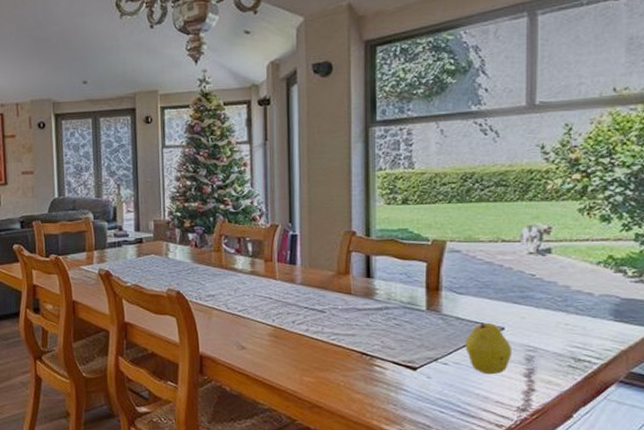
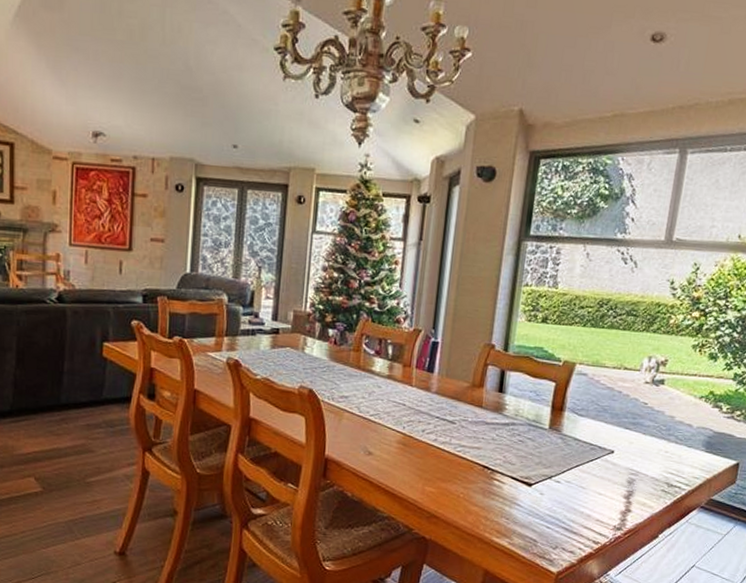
fruit: present [465,322,513,375] -> none [577,445,618,495]

